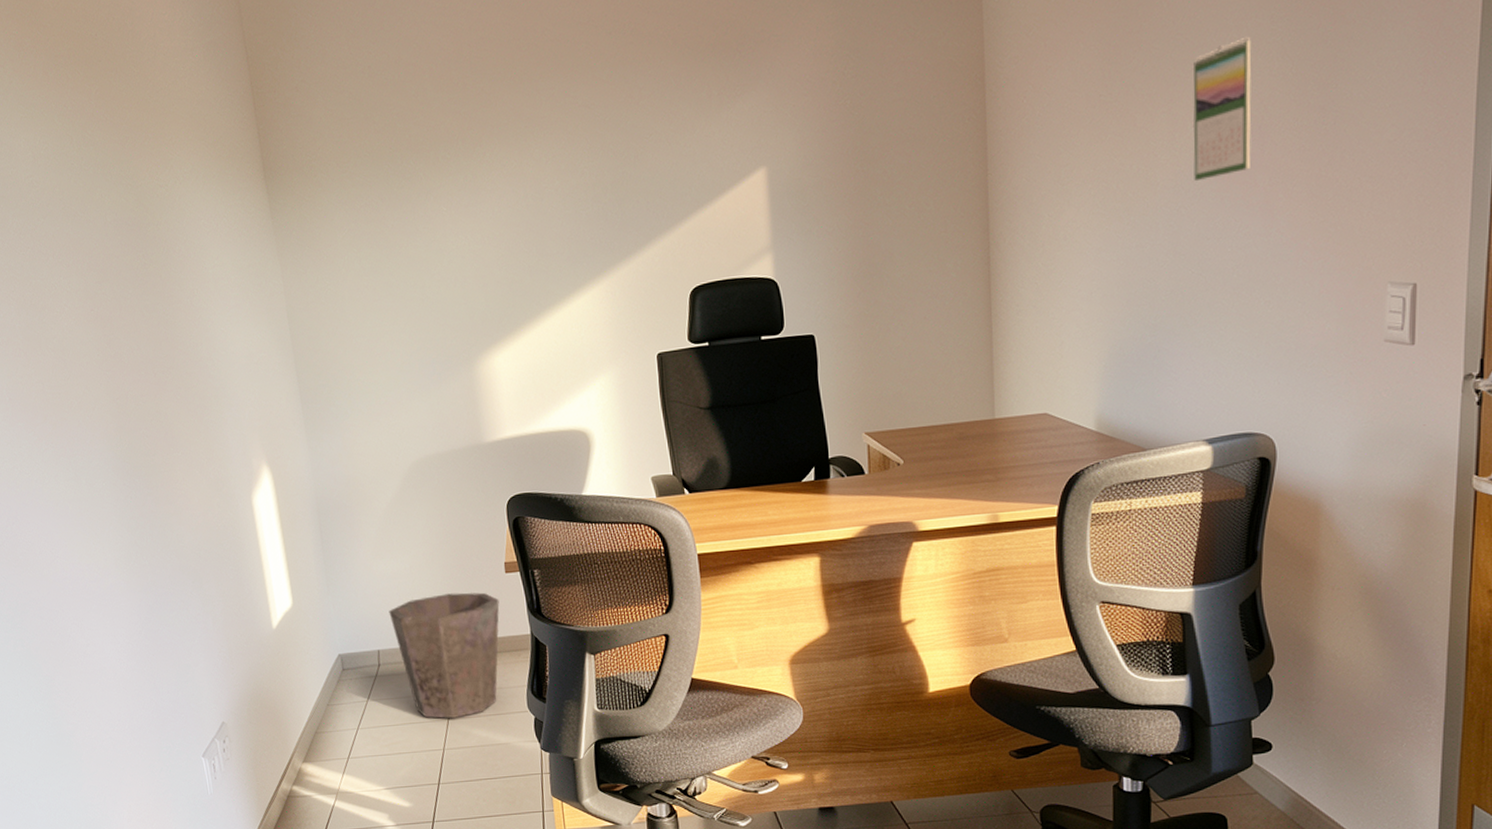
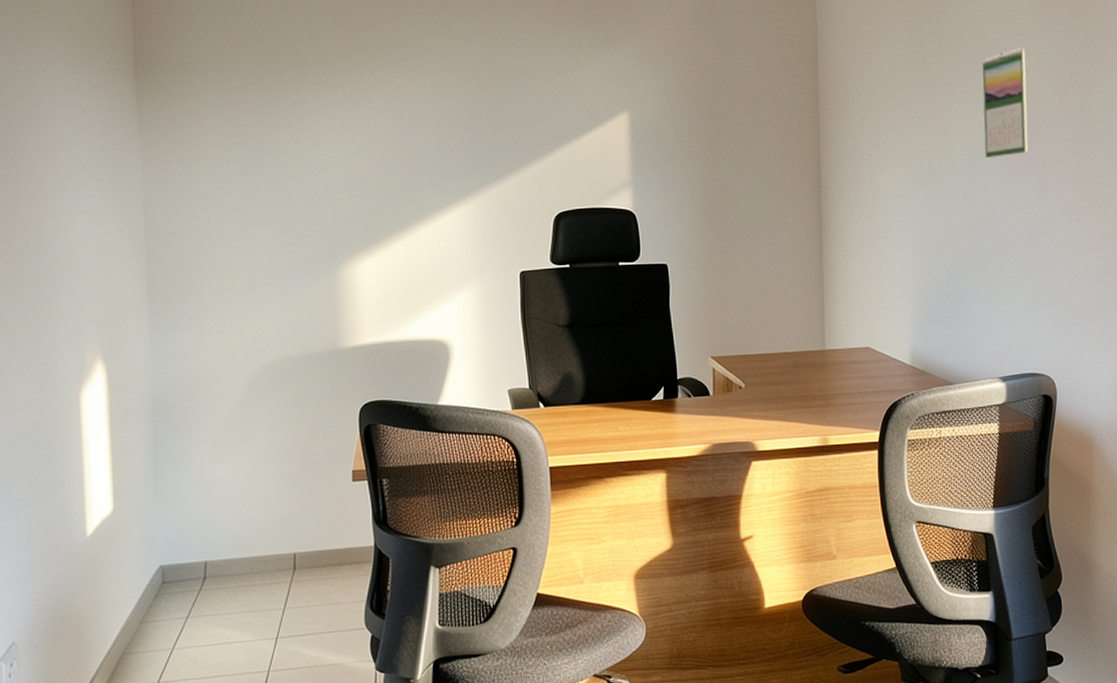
waste bin: present [388,592,500,718] -> none [221,501,343,637]

